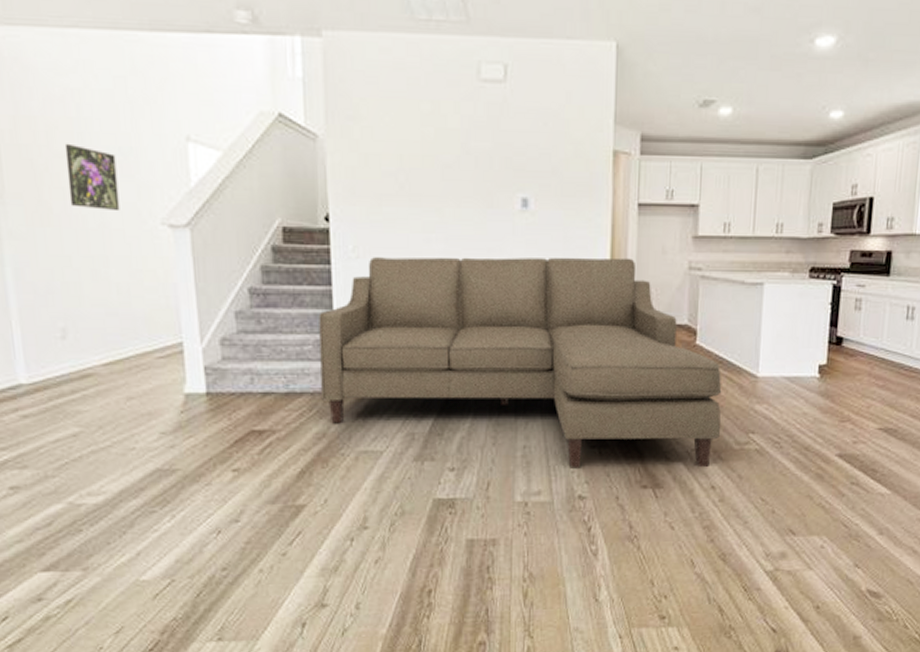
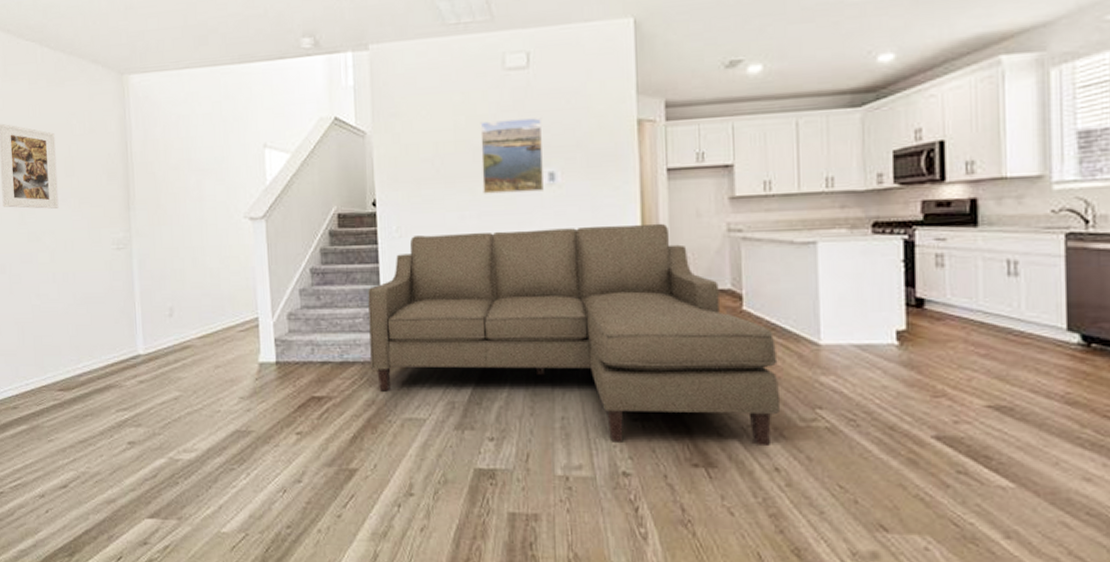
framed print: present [64,143,120,212] -> none [177,158,214,210]
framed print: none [451,136,518,218] -> present [480,118,544,194]

